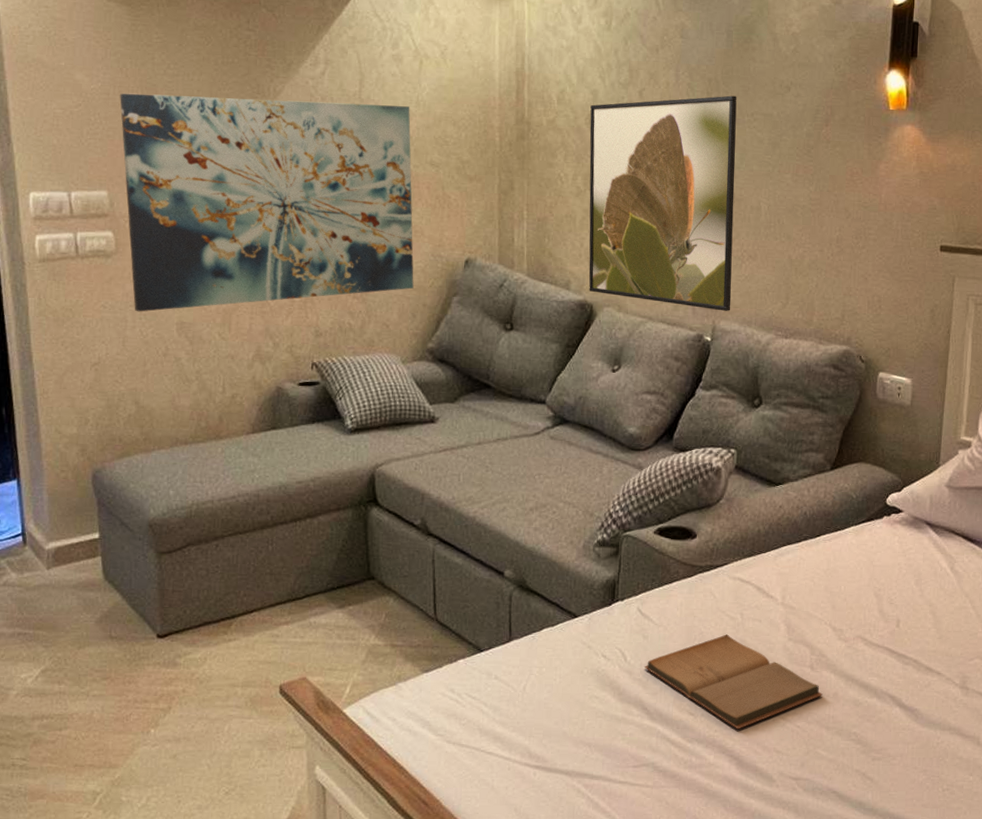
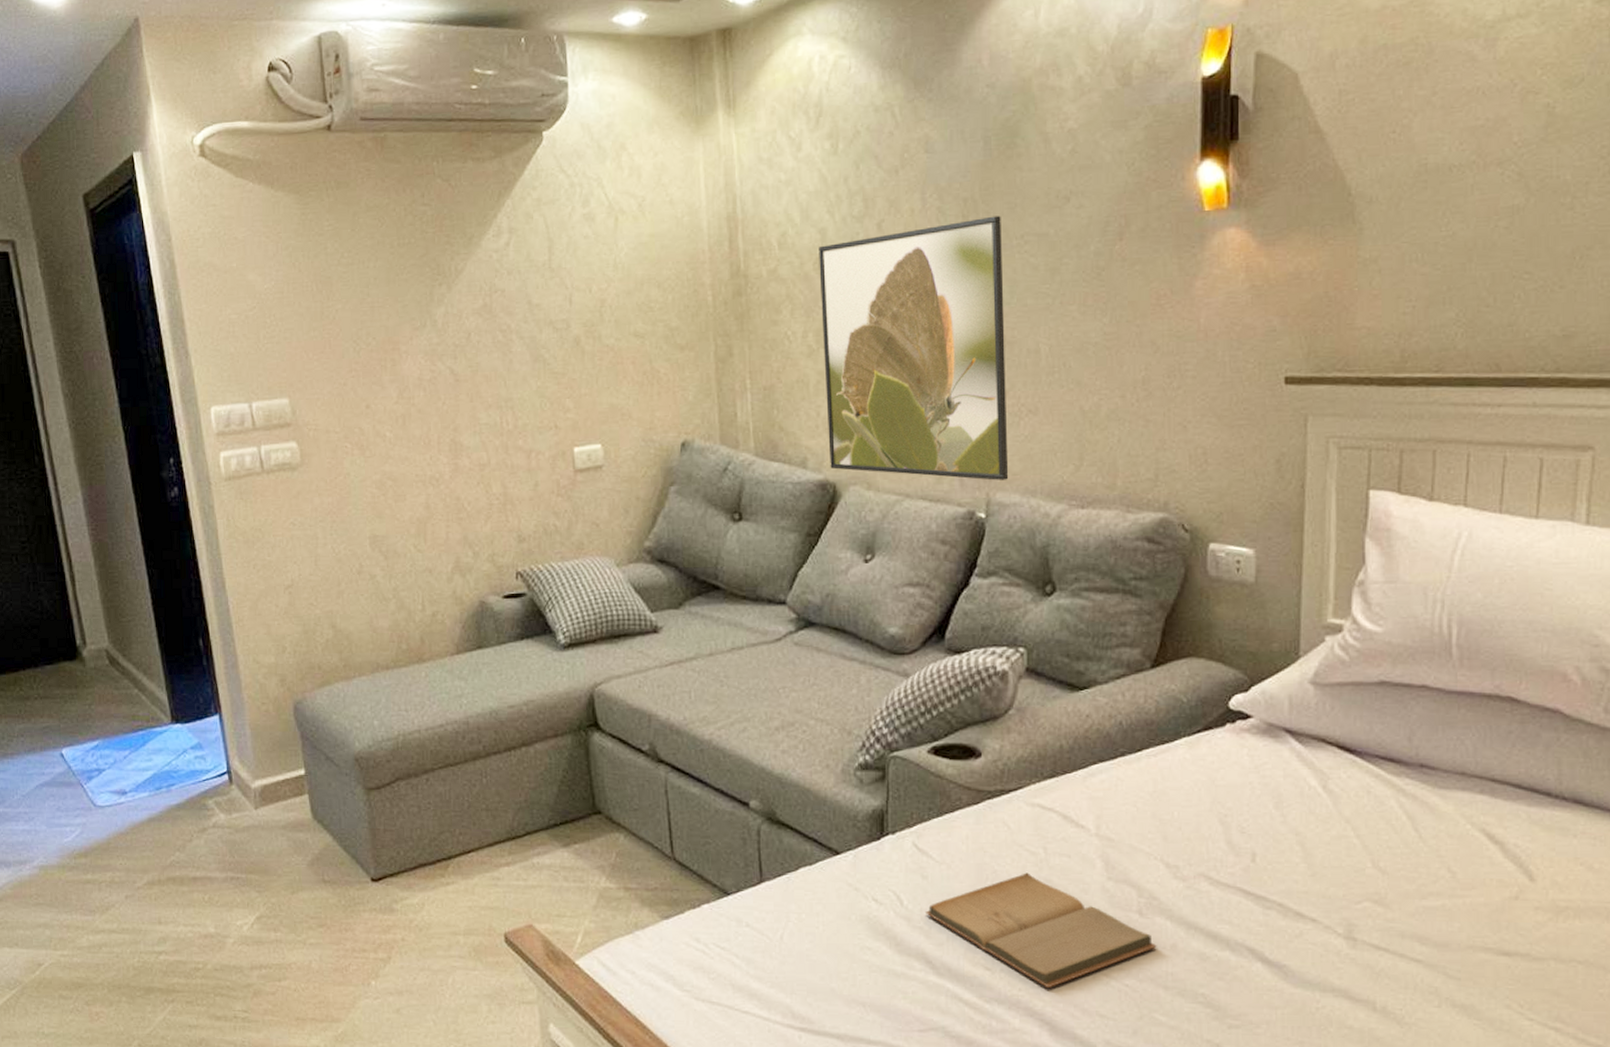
wall art: present [120,93,414,312] -> none [294,271,624,528]

